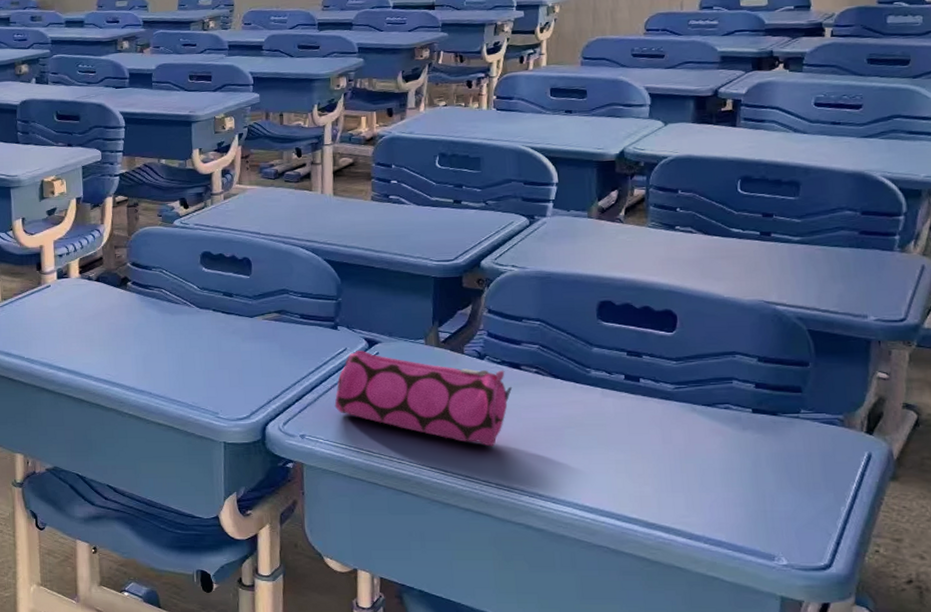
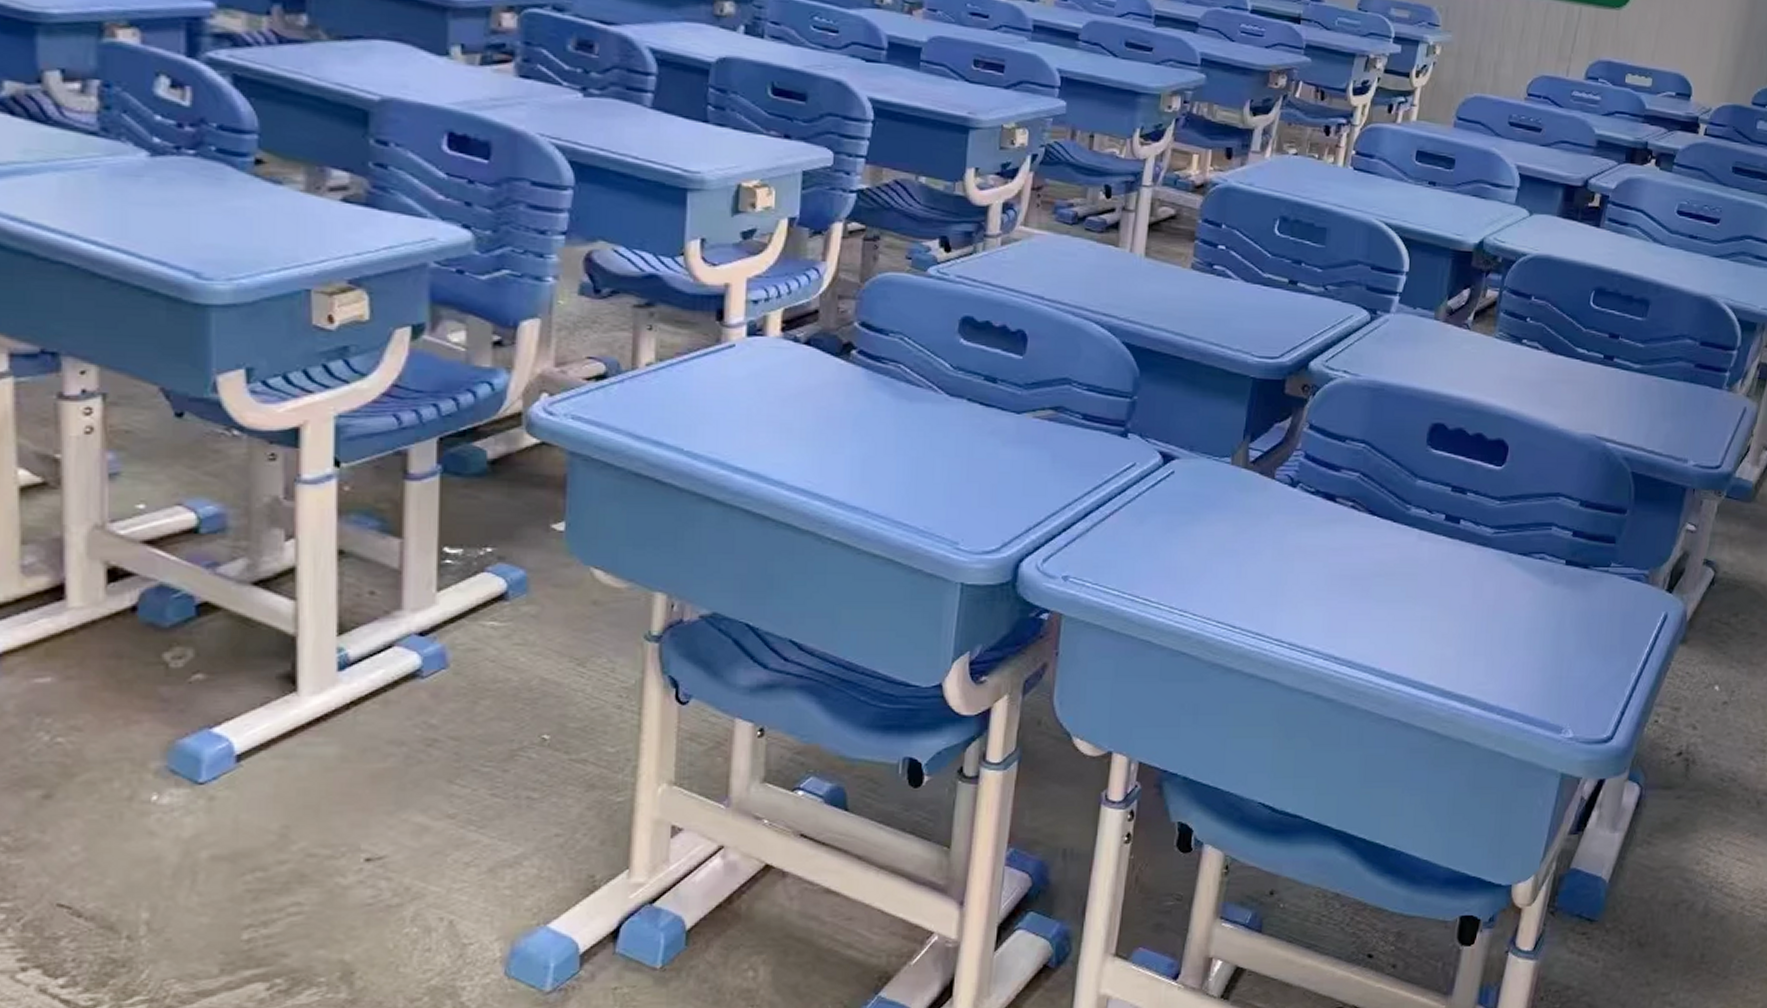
pencil case: present [334,351,513,447] -> none [1111,467,1324,597]

